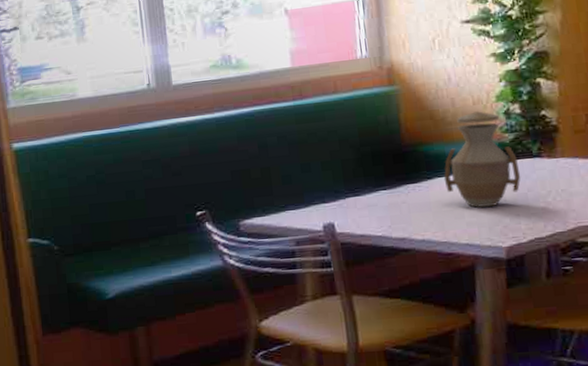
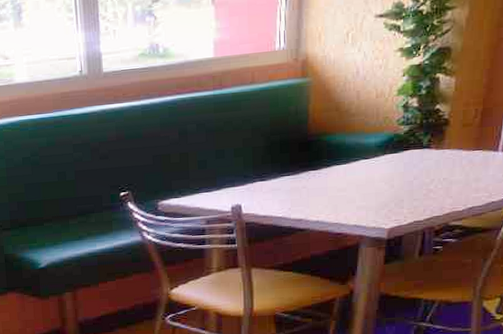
vase: present [443,111,521,208] -> none [341,104,410,193]

